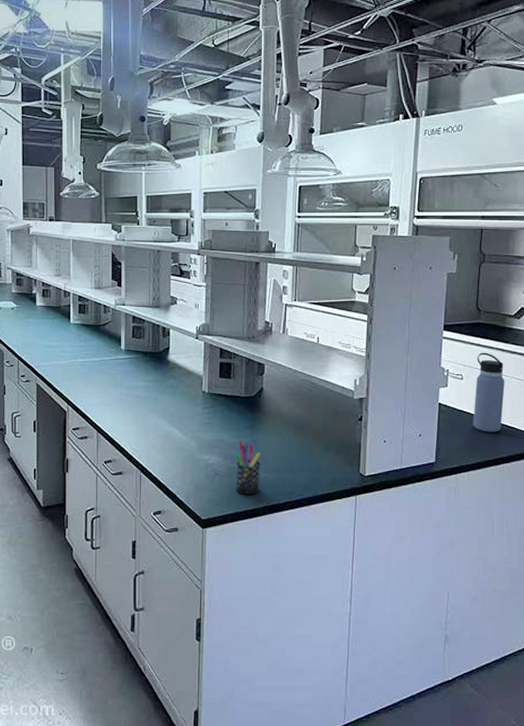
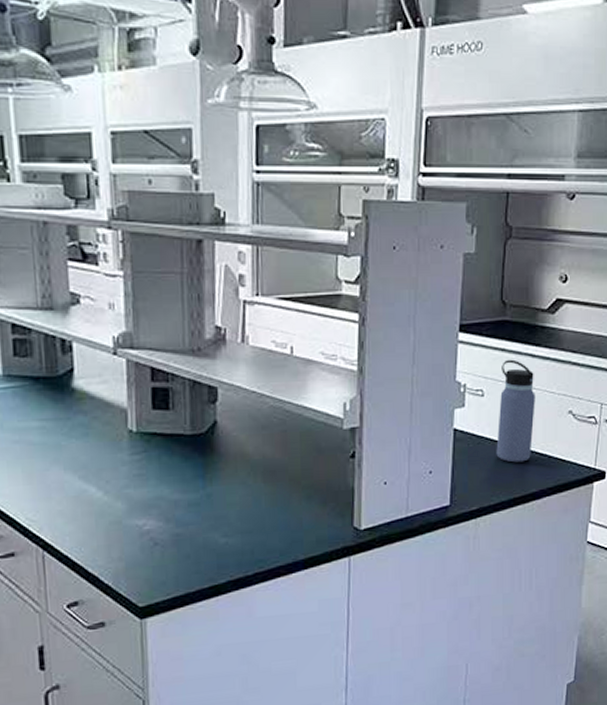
pen holder: present [235,440,261,494] -> none [182,494,220,568]

